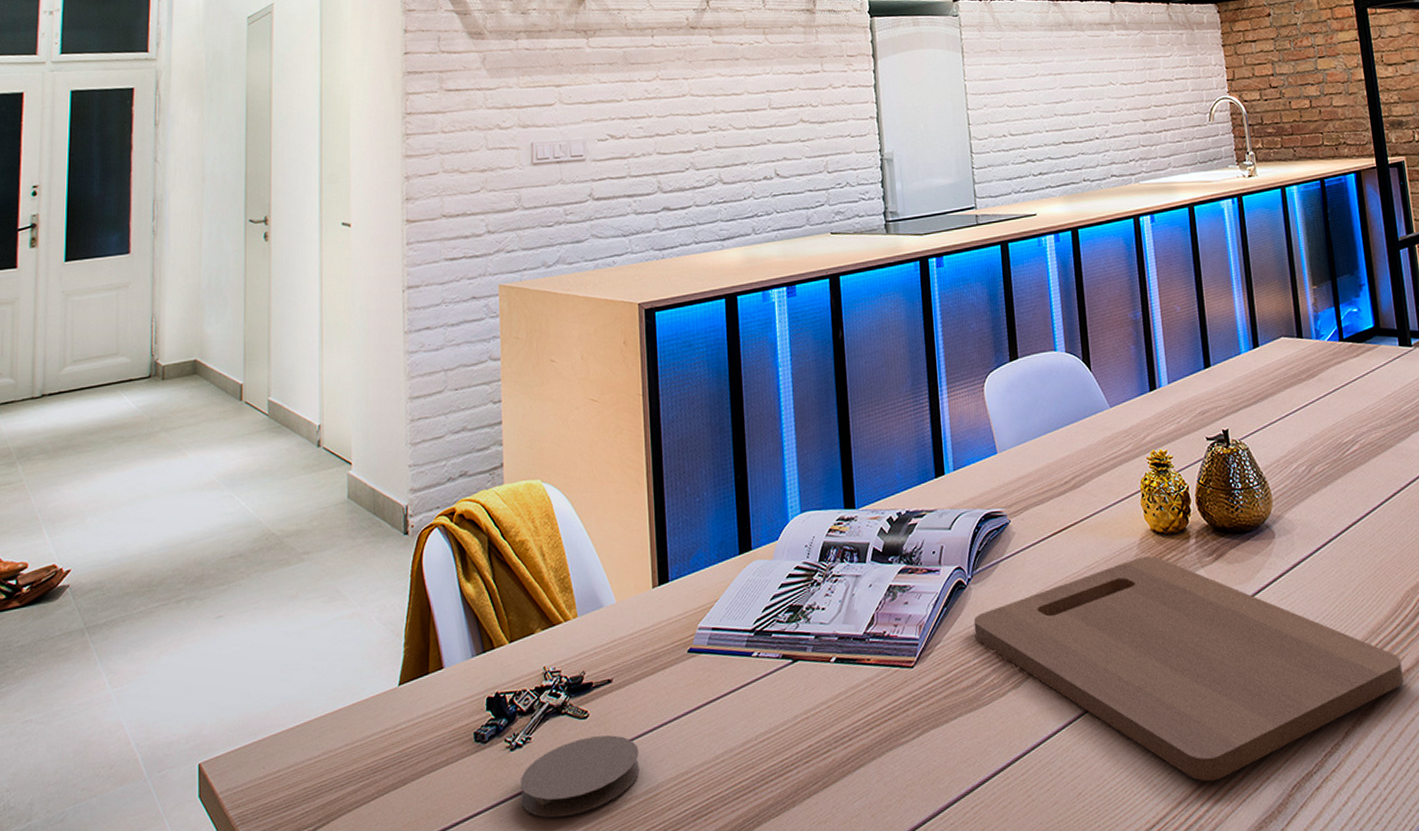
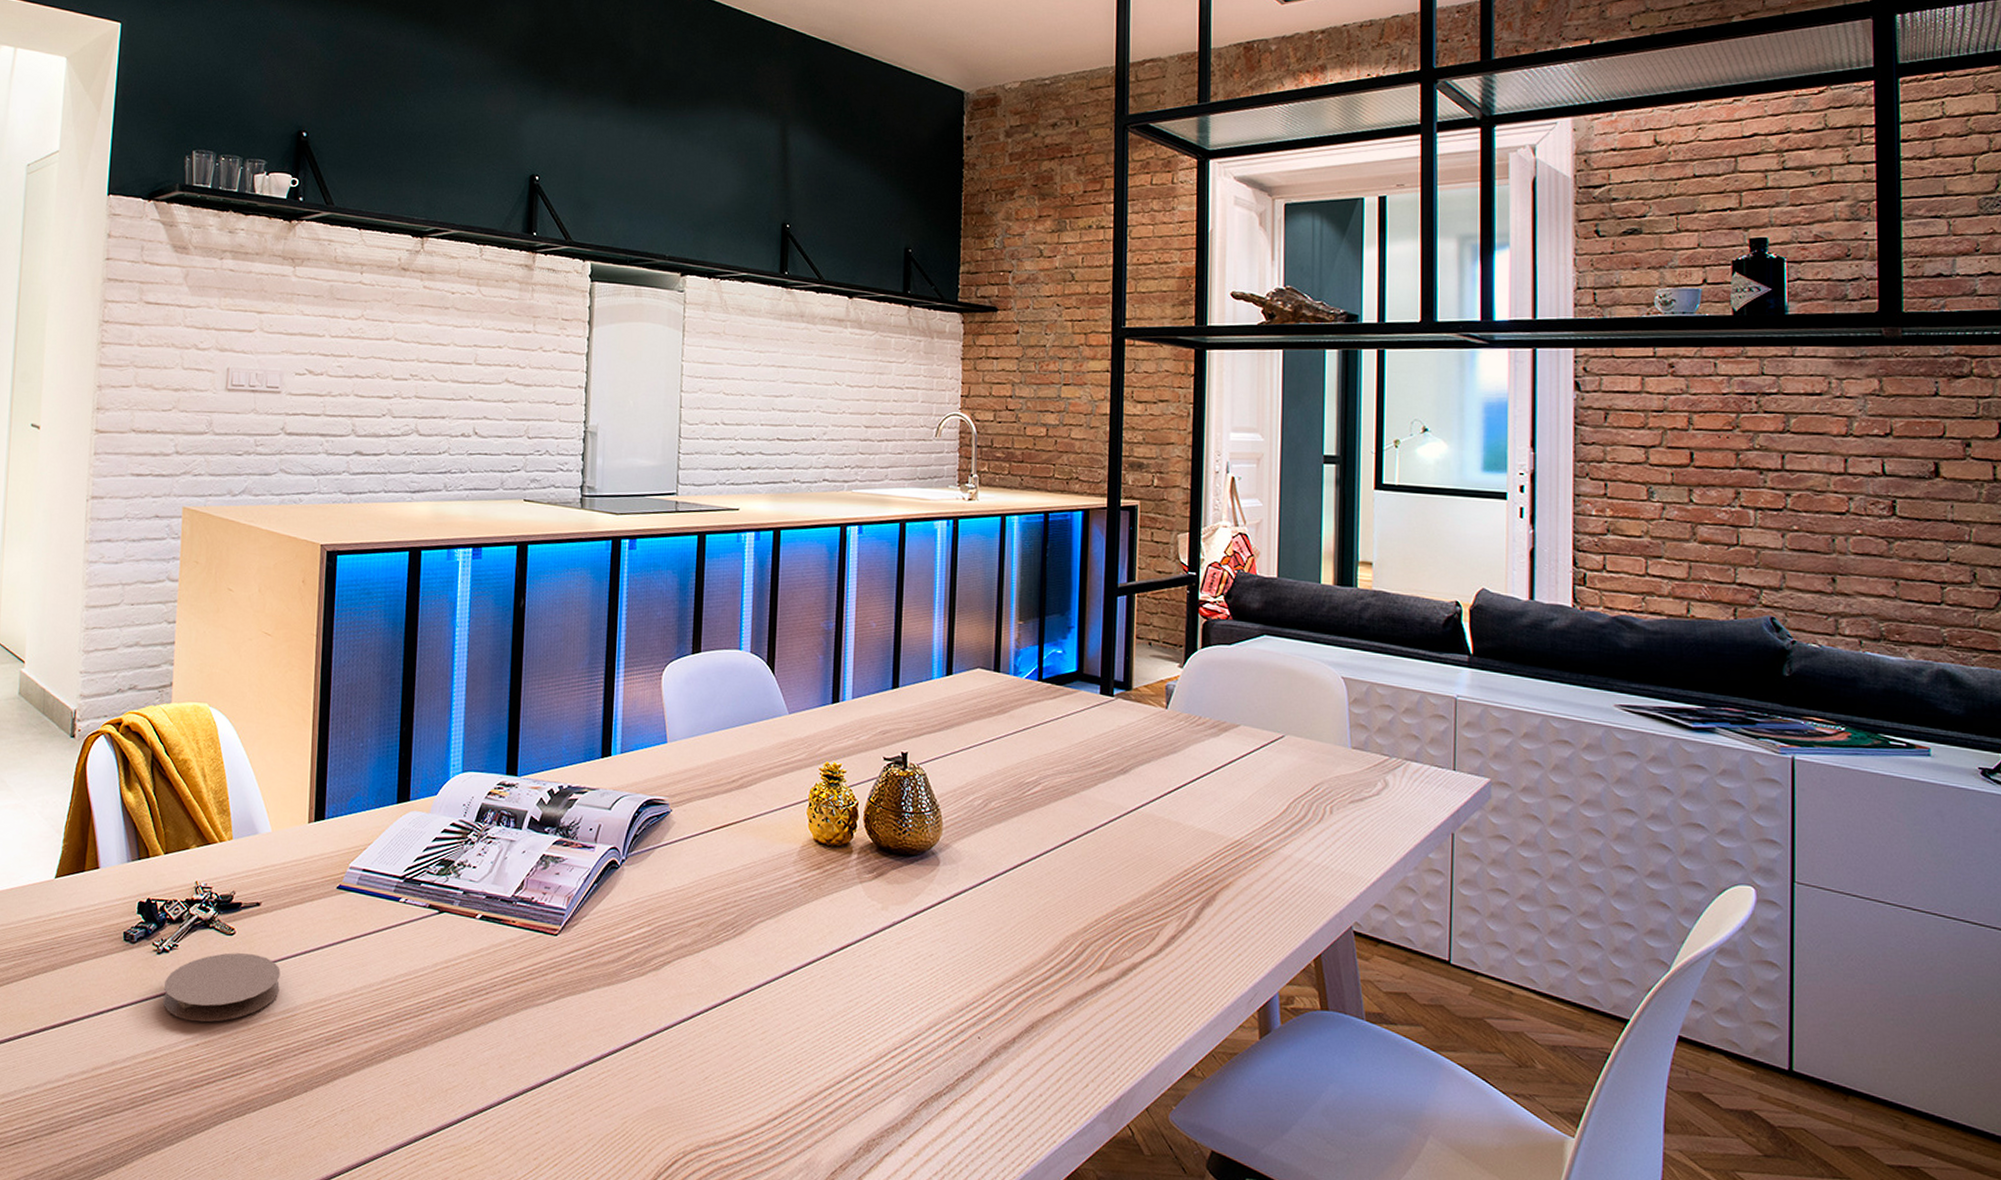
cutting board: present [973,556,1404,781] -> none [622,864,1050,1086]

